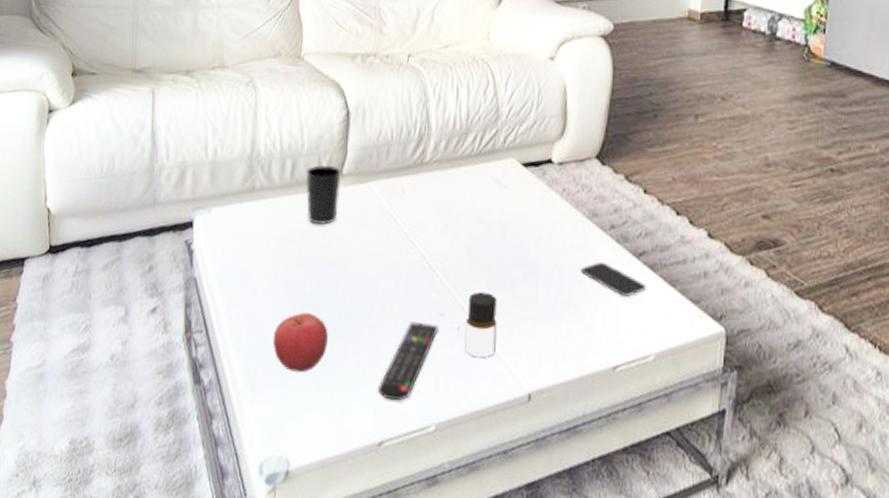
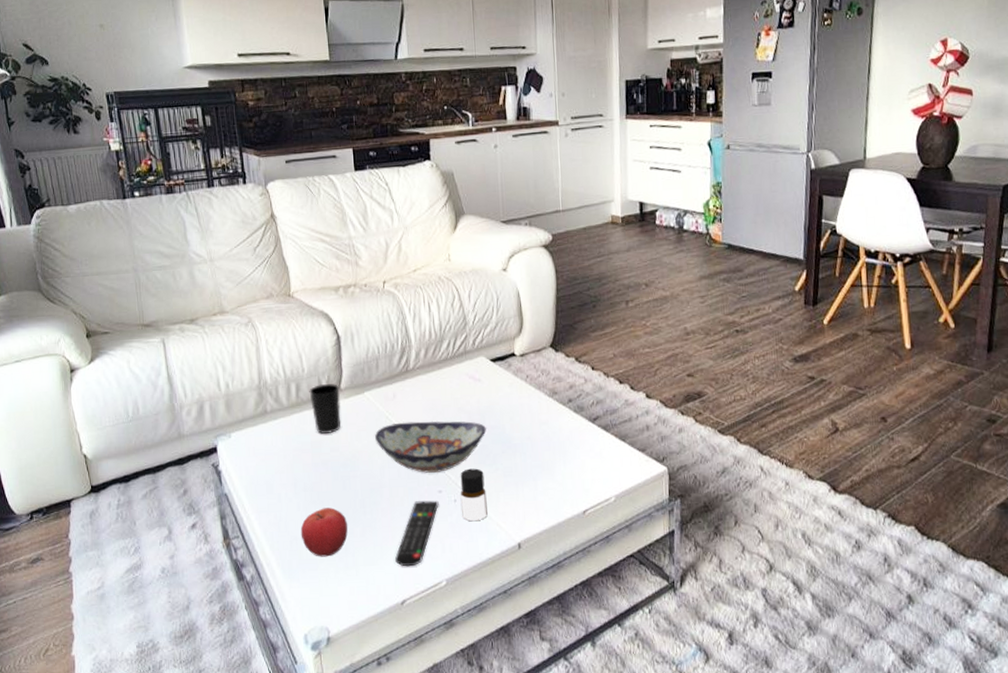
decorative bowl: none [374,223,507,291] -> present [375,421,486,473]
smartphone: present [581,261,647,297] -> none [549,430,603,454]

